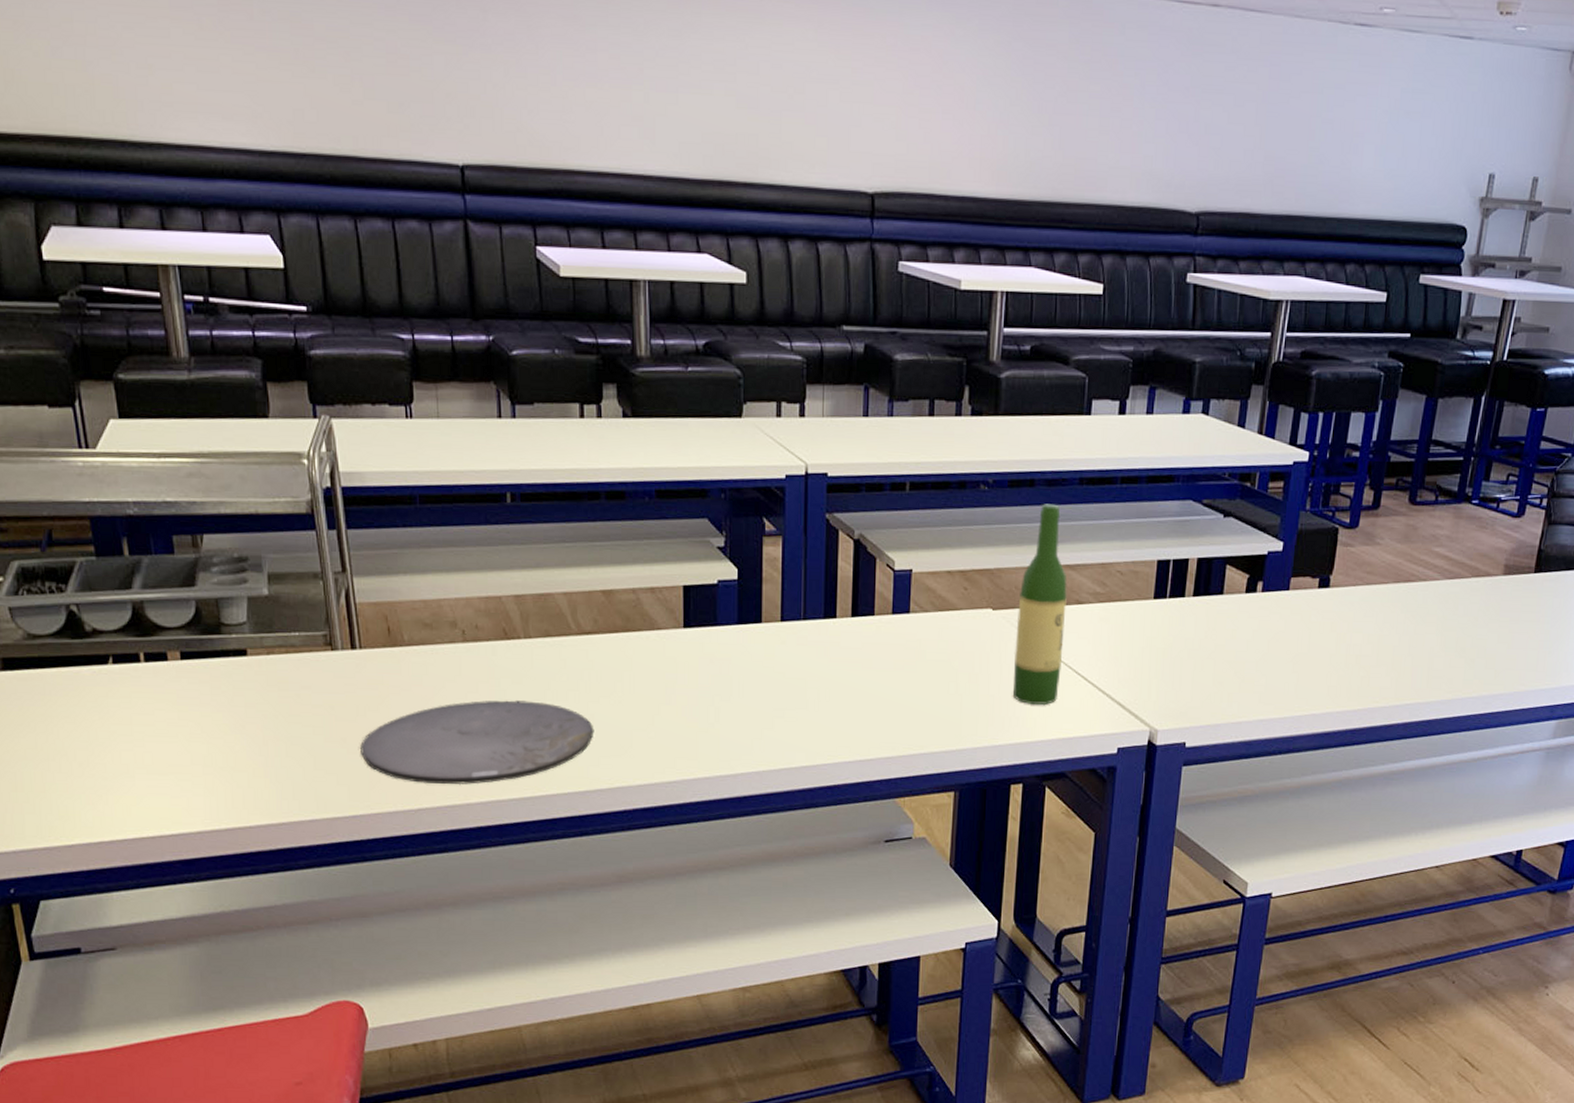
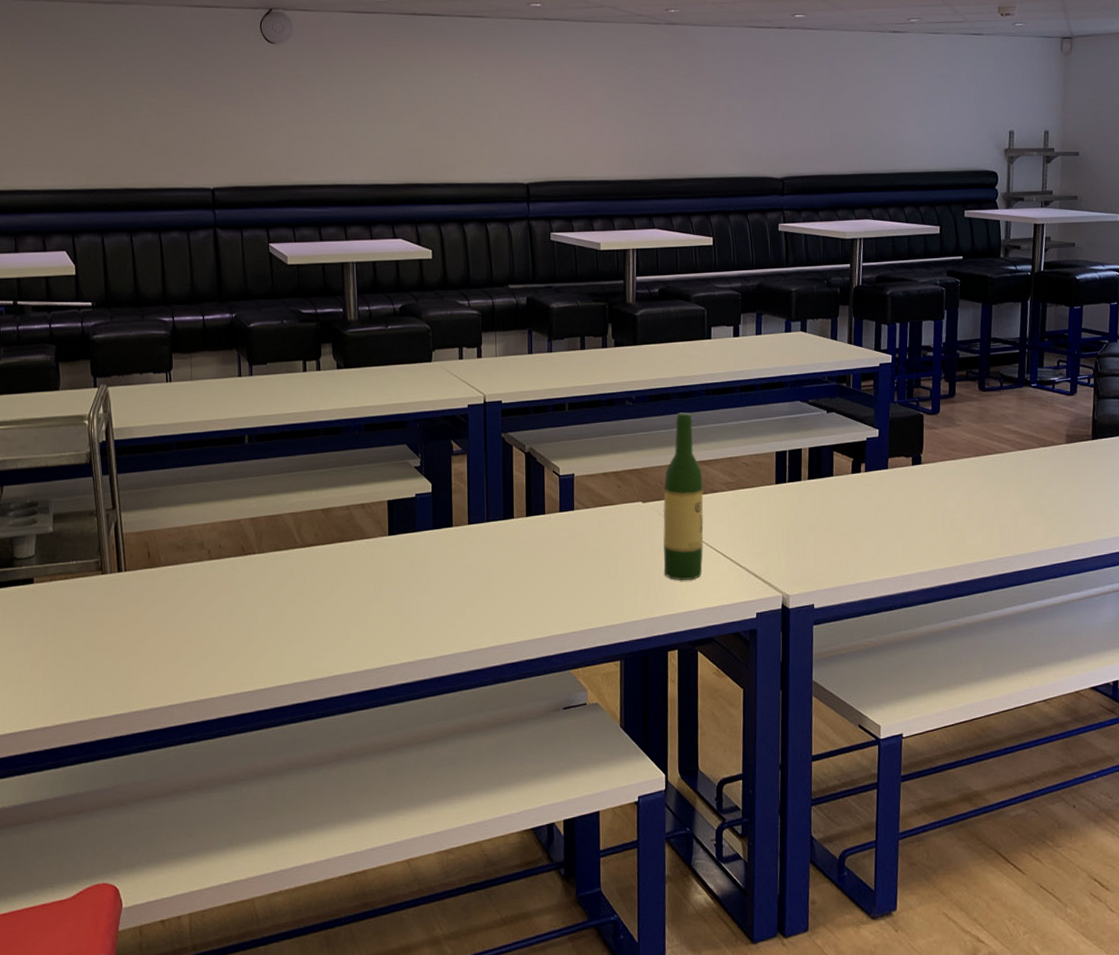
plate: present [360,700,594,784] -> none [123,606,316,683]

